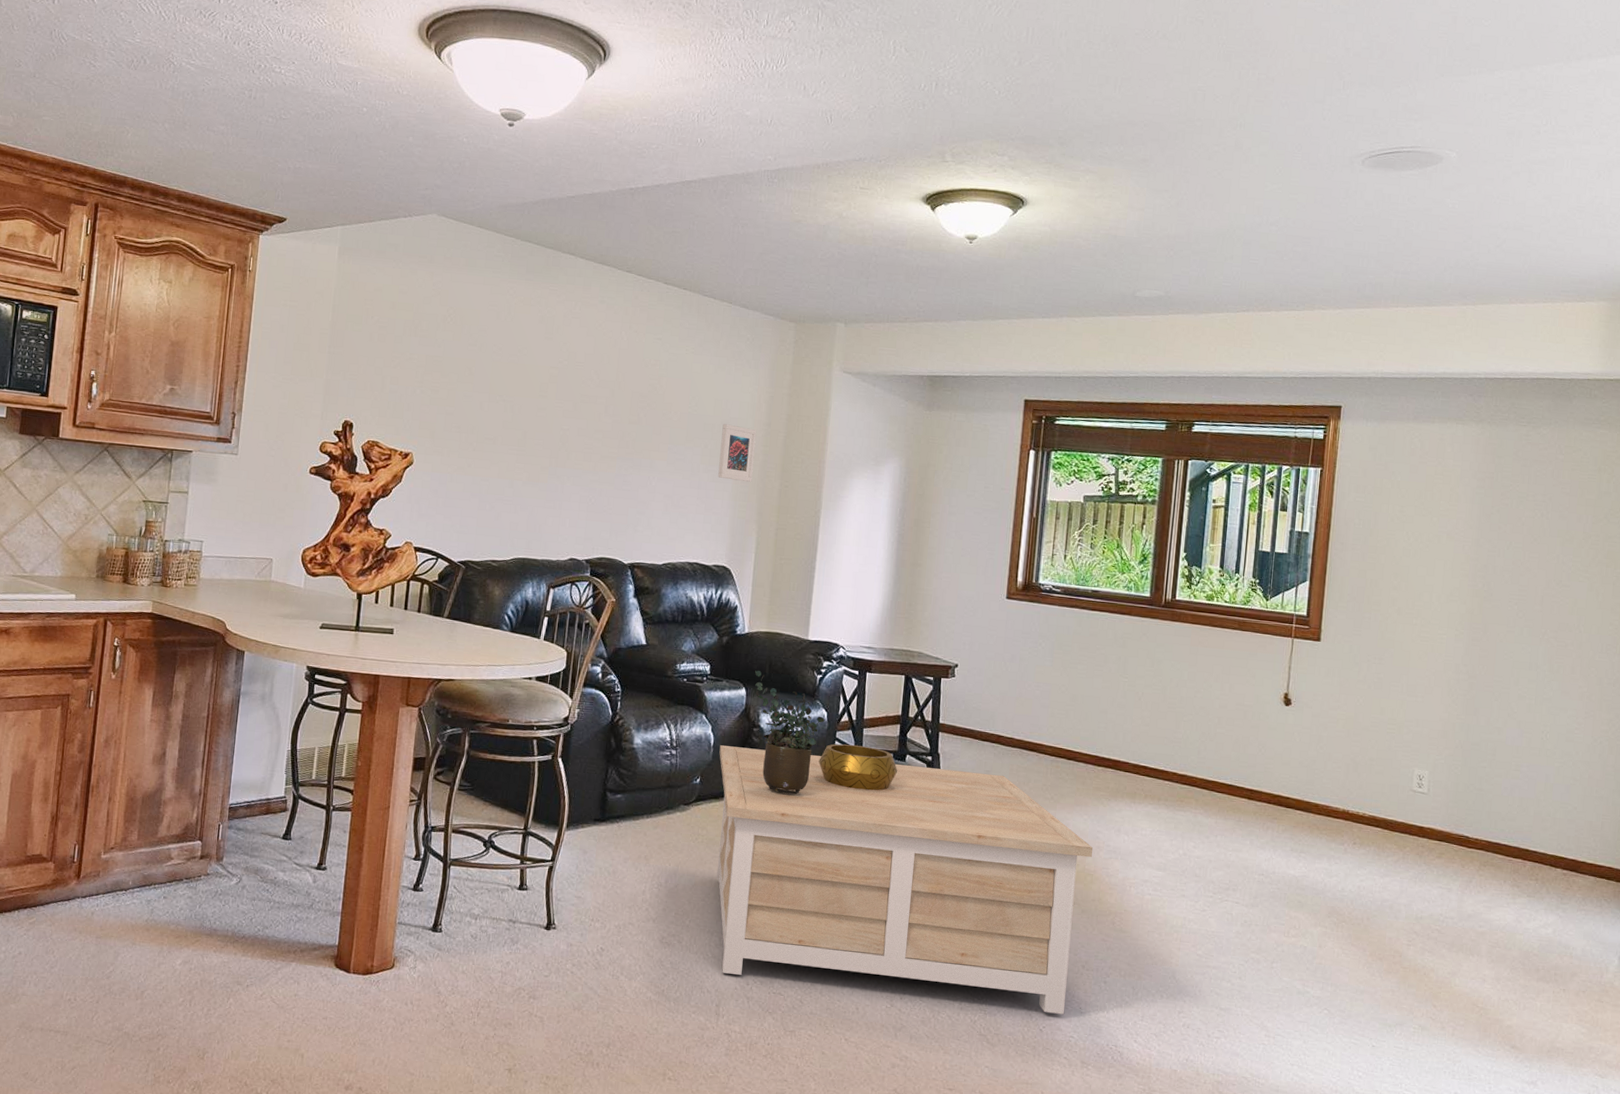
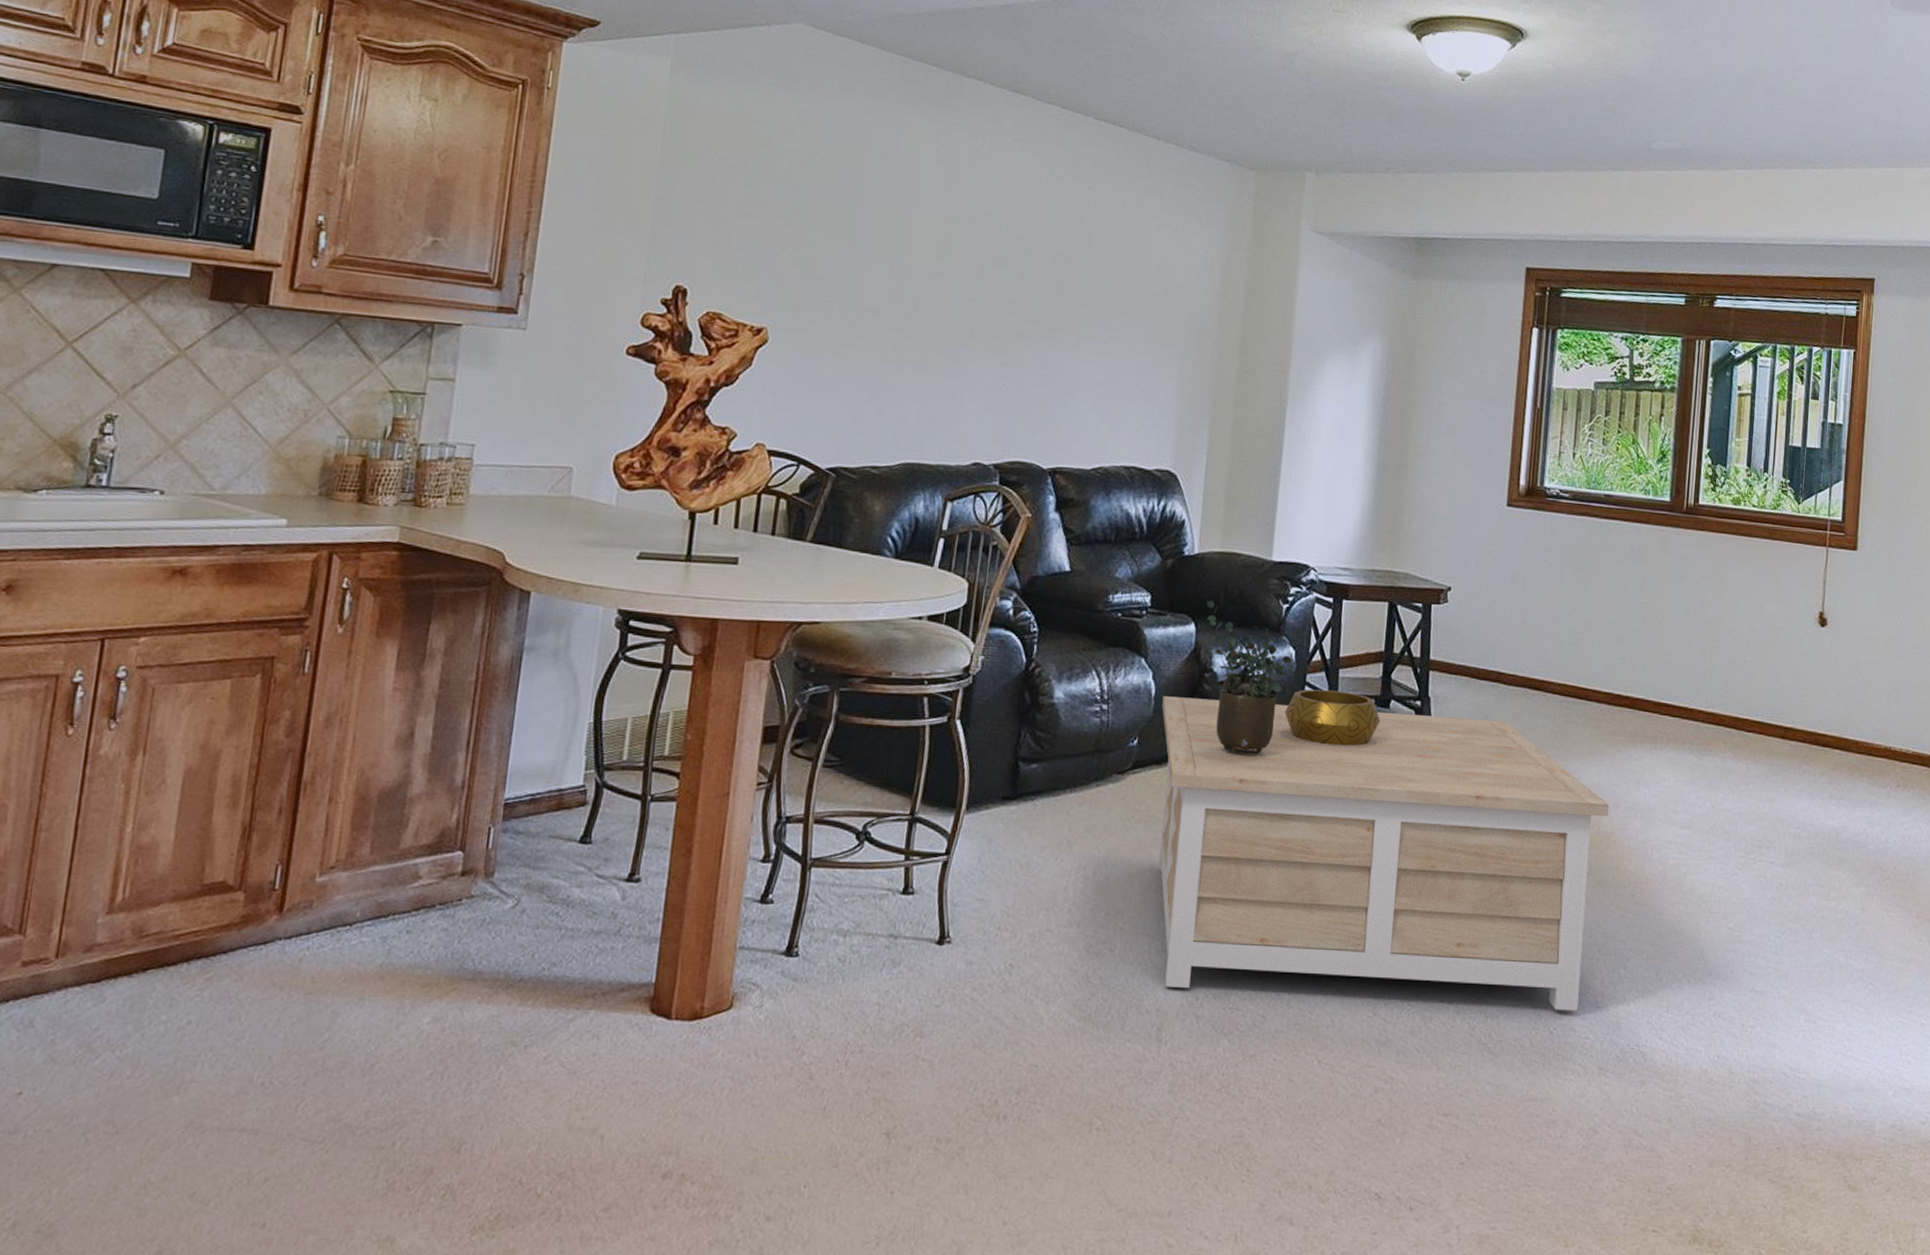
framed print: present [718,424,757,483] -> none [1161,293,1209,367]

